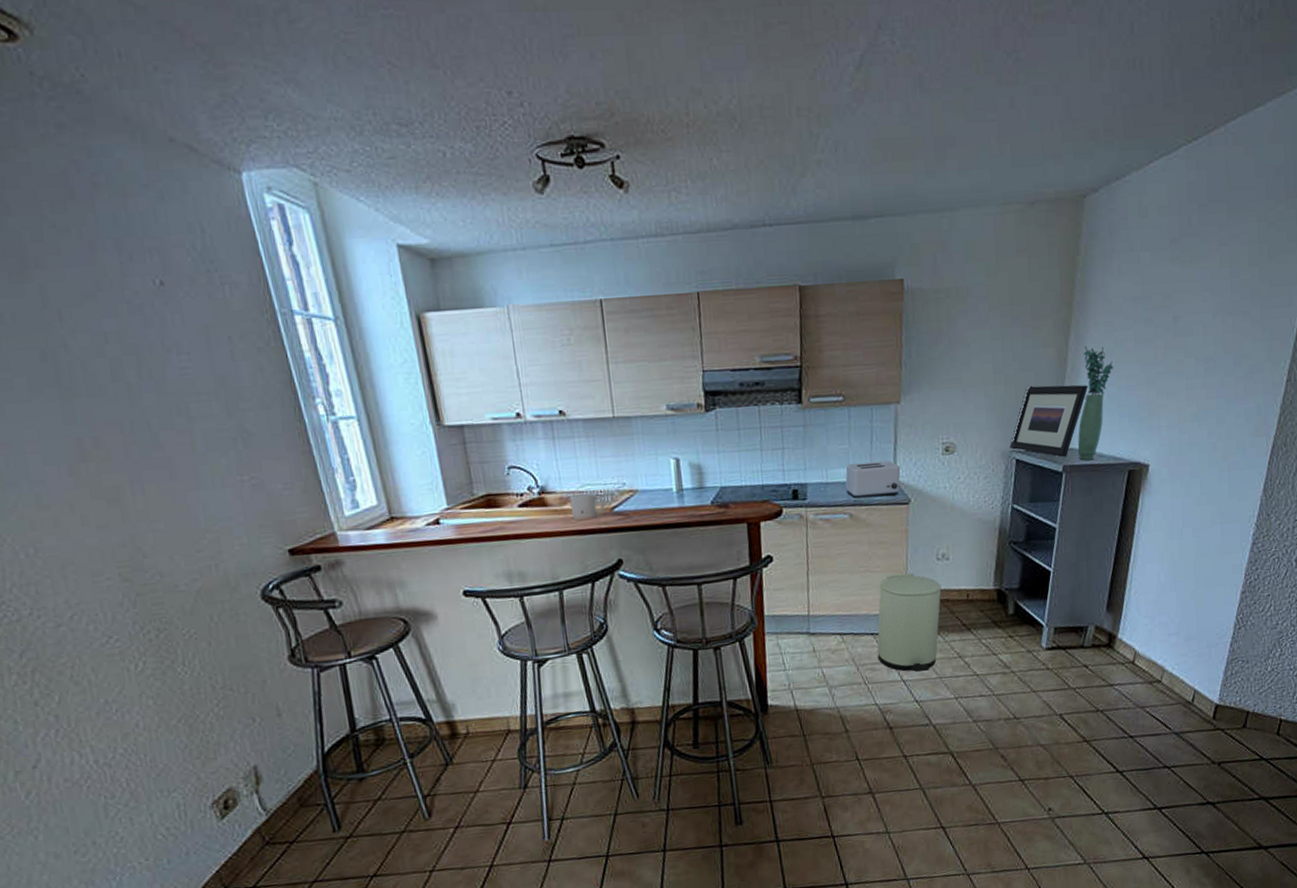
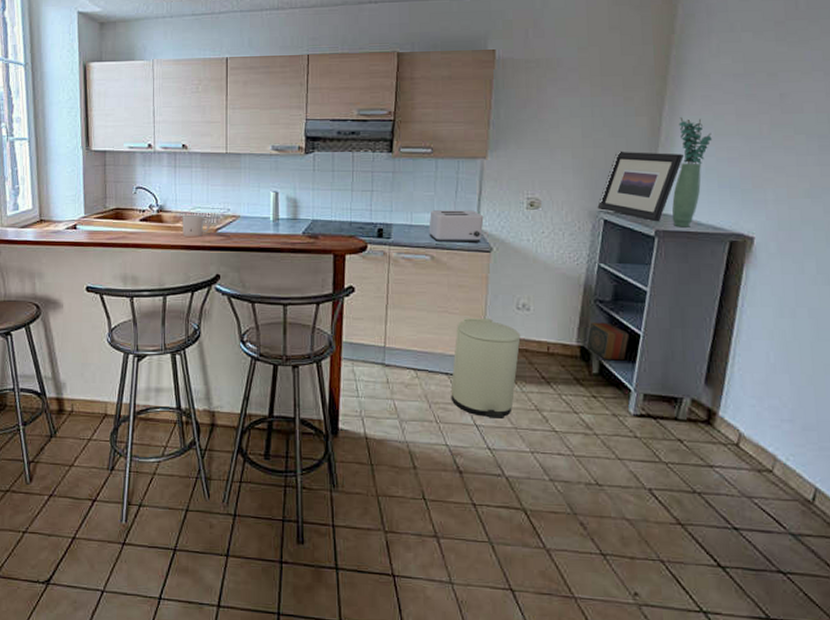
decorative box: none [1002,563,1041,600] -> present [586,322,629,361]

